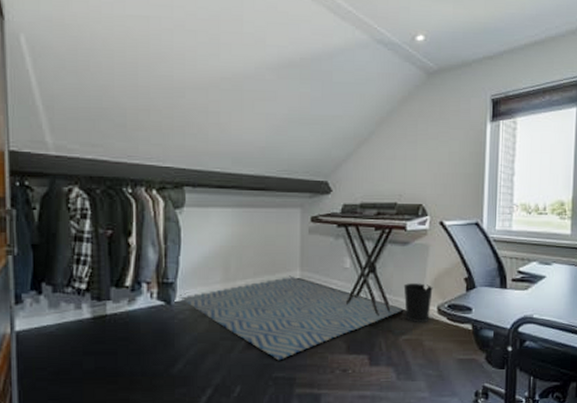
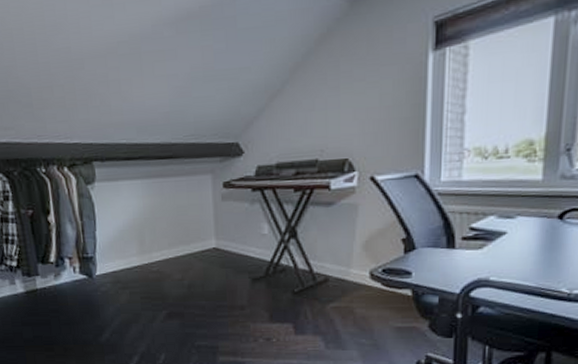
rug: present [177,275,404,361] -> none [98,245,331,330]
wastebasket: present [403,283,433,322] -> none [329,247,364,289]

